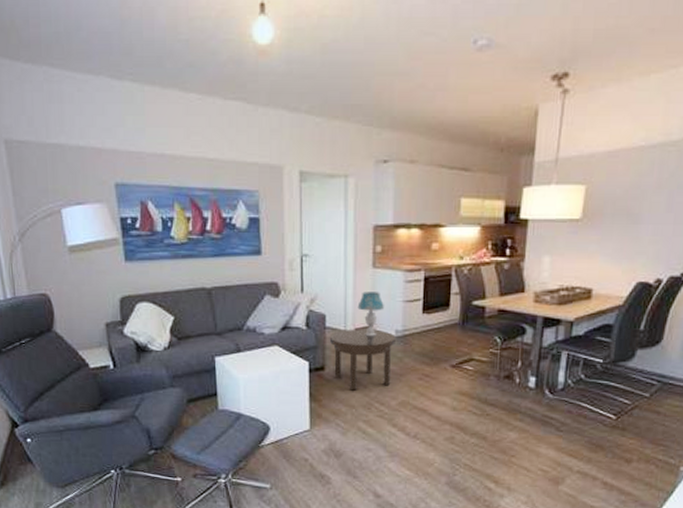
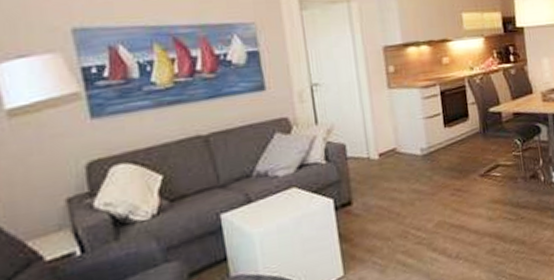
side table: present [329,329,395,391] -> none [352,151,423,222]
table lamp: present [357,292,384,337] -> none [378,112,406,160]

